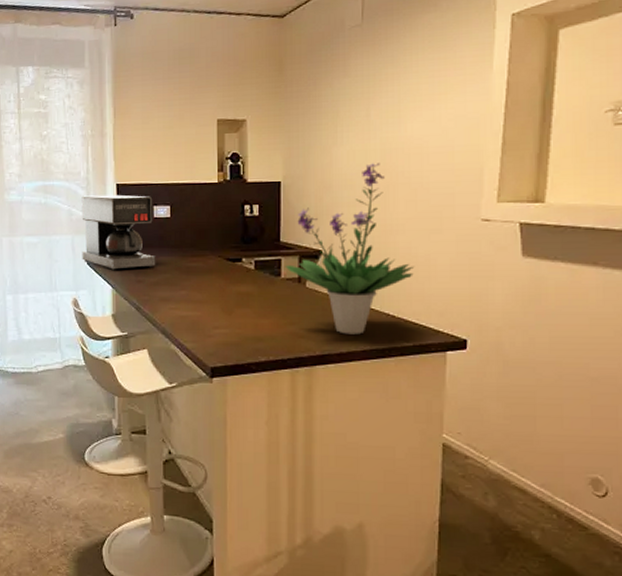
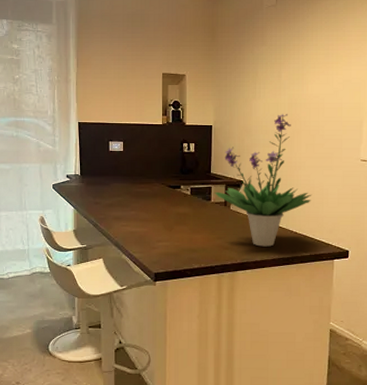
coffee maker: present [81,194,156,271] -> none [48,131,111,194]

